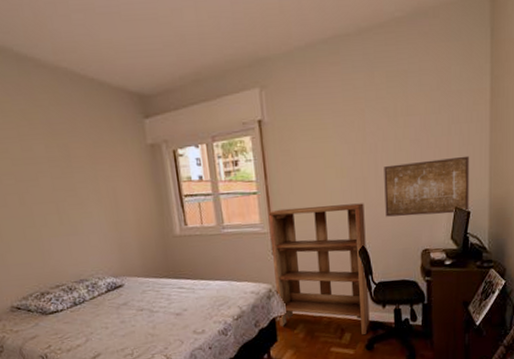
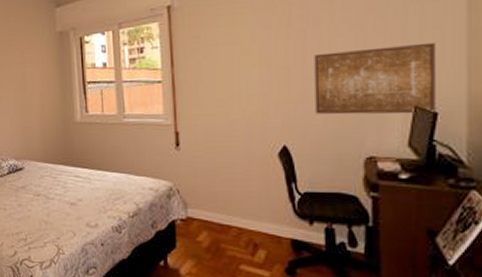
bookshelf: present [269,203,370,335] -> none [174,96,292,256]

